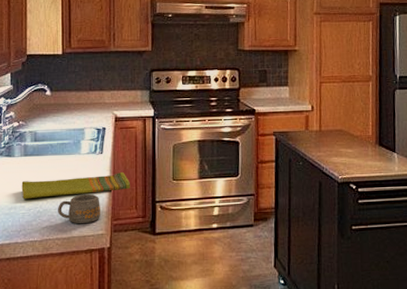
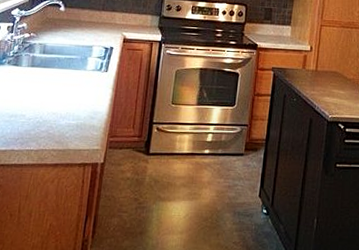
dish towel: present [21,172,131,200] -> none [24,91,131,109]
mug: present [58,193,100,224] -> none [57,109,100,138]

